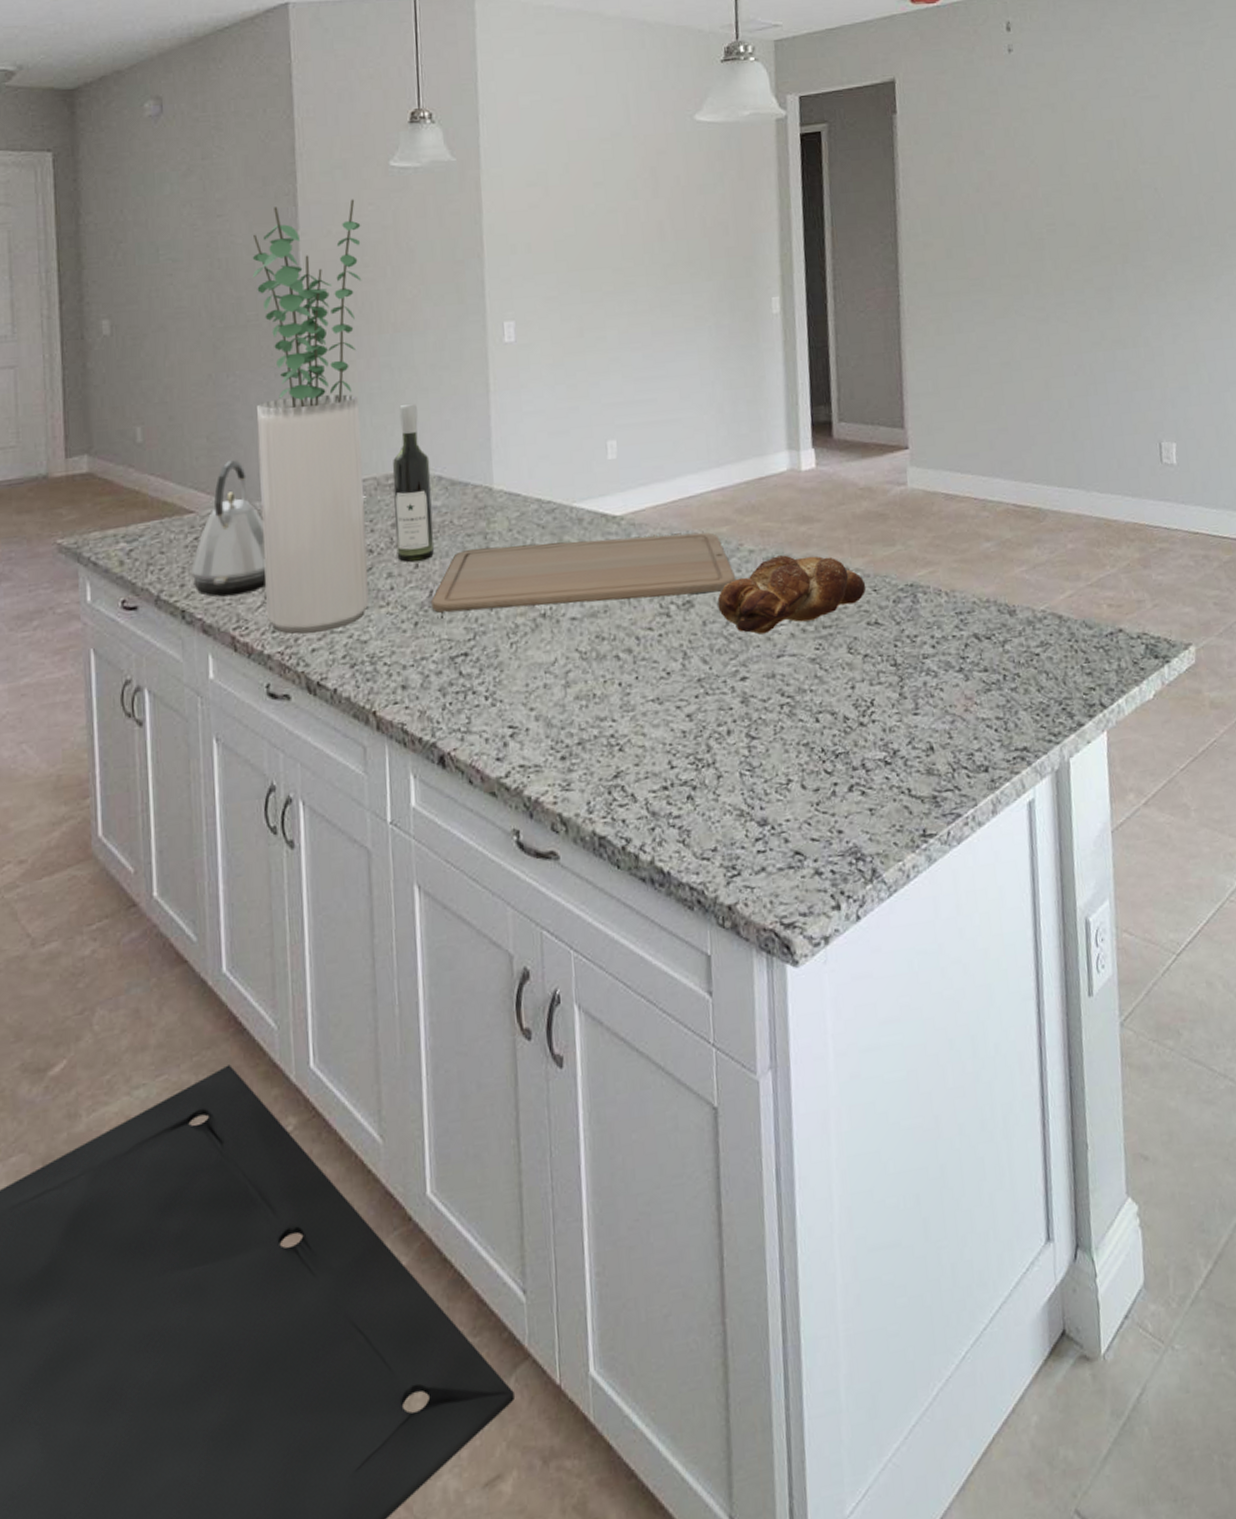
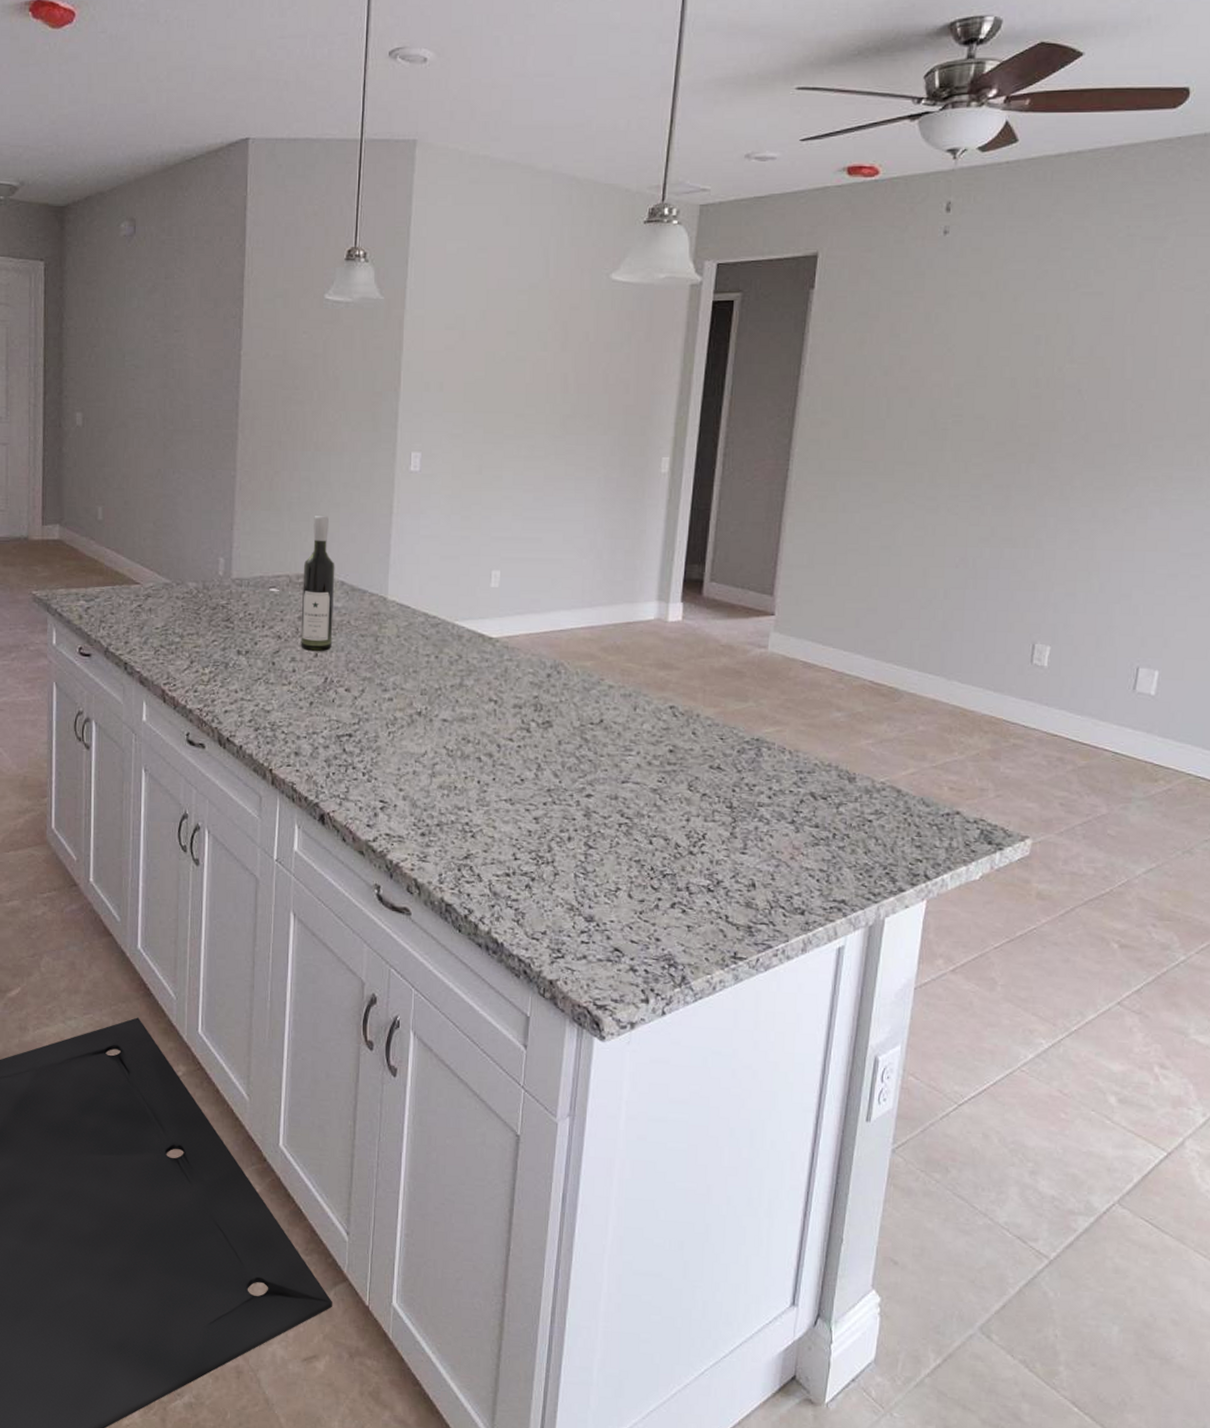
kettle: present [190,460,267,598] -> none [133,545,194,658]
vase: present [252,199,369,635] -> none [191,326,295,698]
chopping board: present [431,532,736,613] -> none [326,648,594,718]
bread loaf: present [717,555,867,635] -> none [574,694,714,761]

